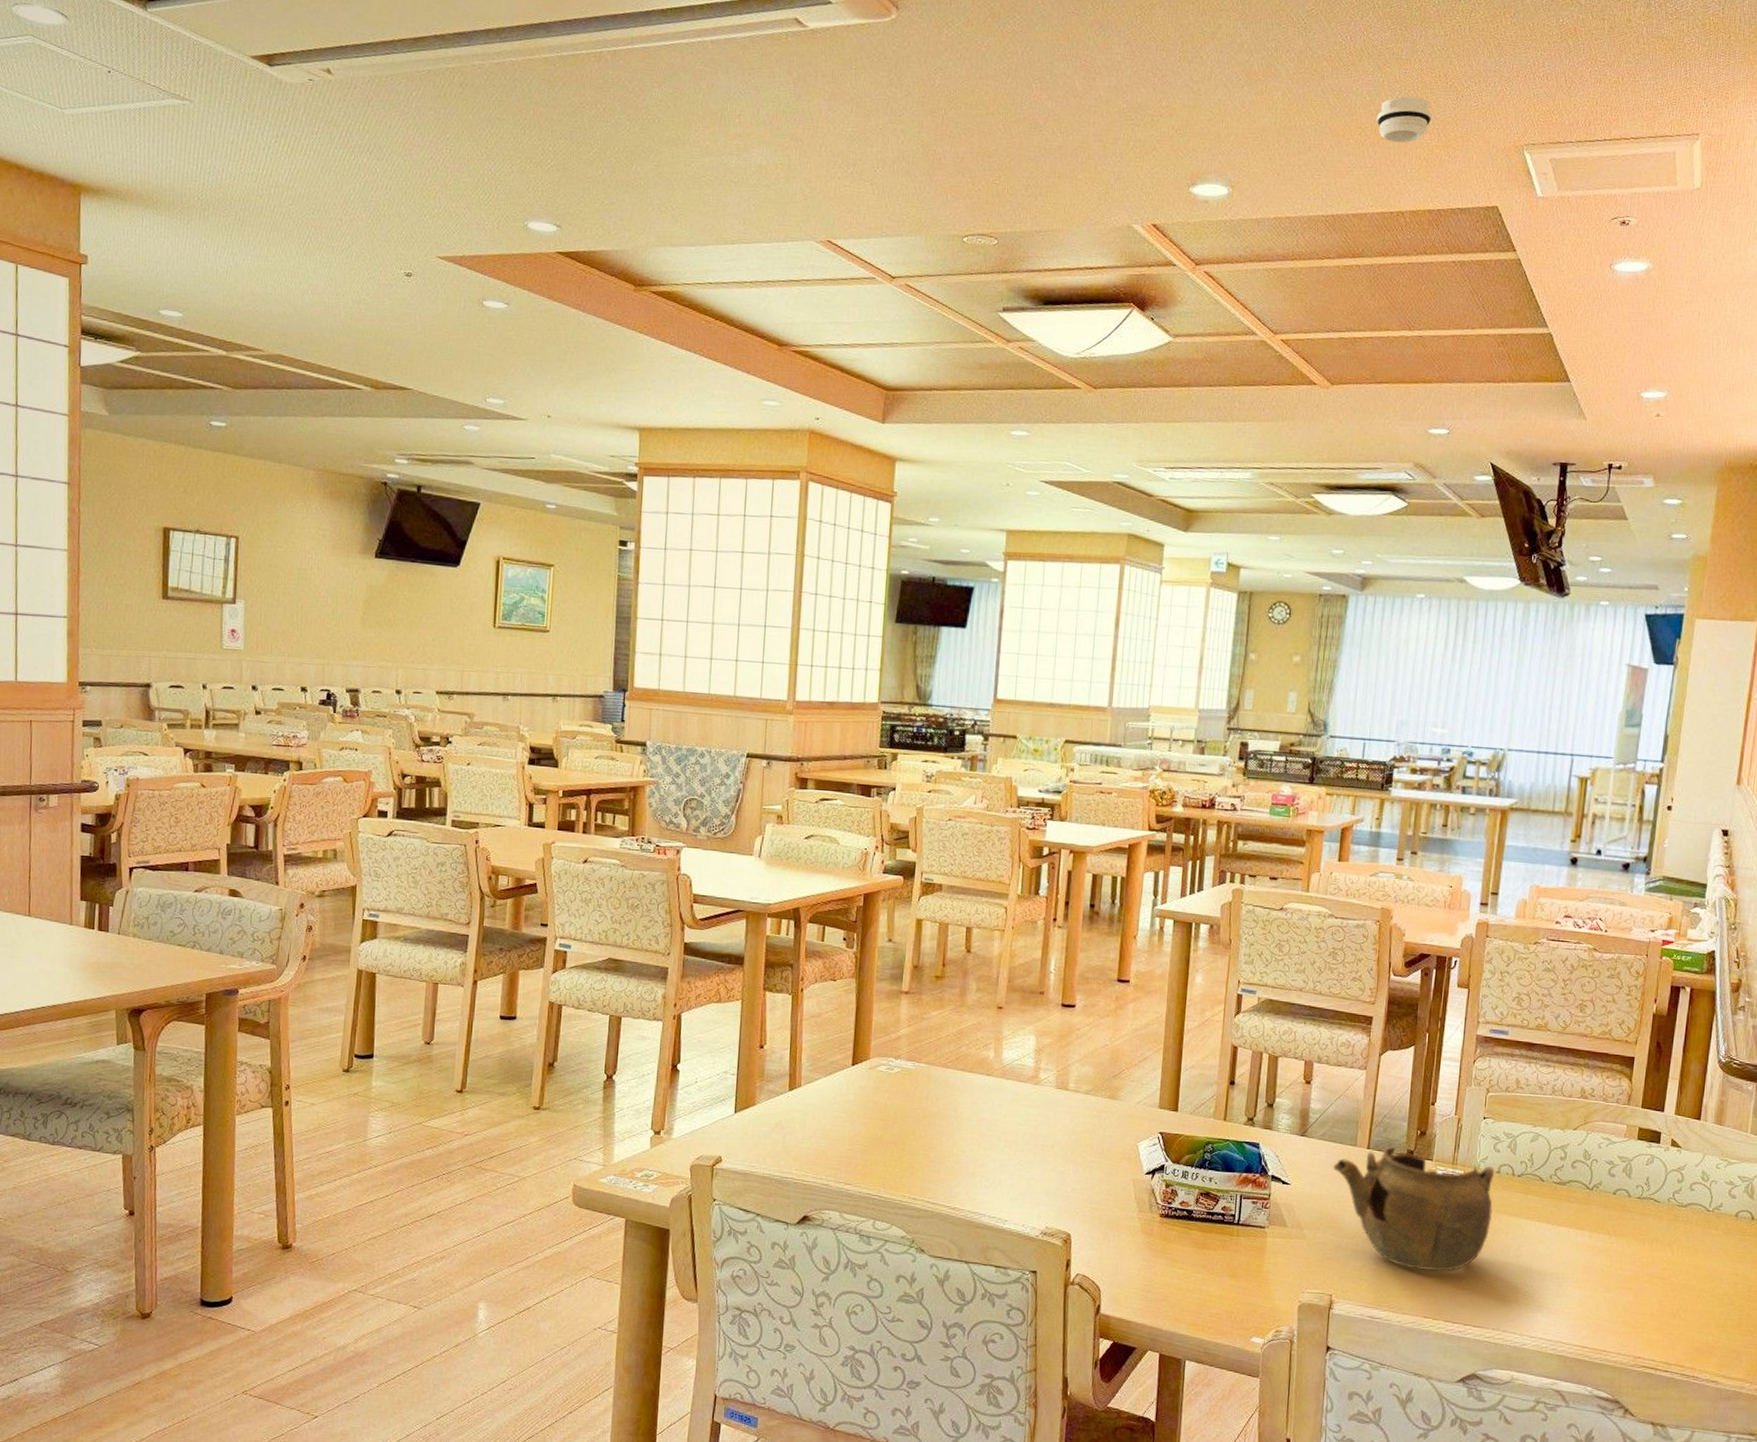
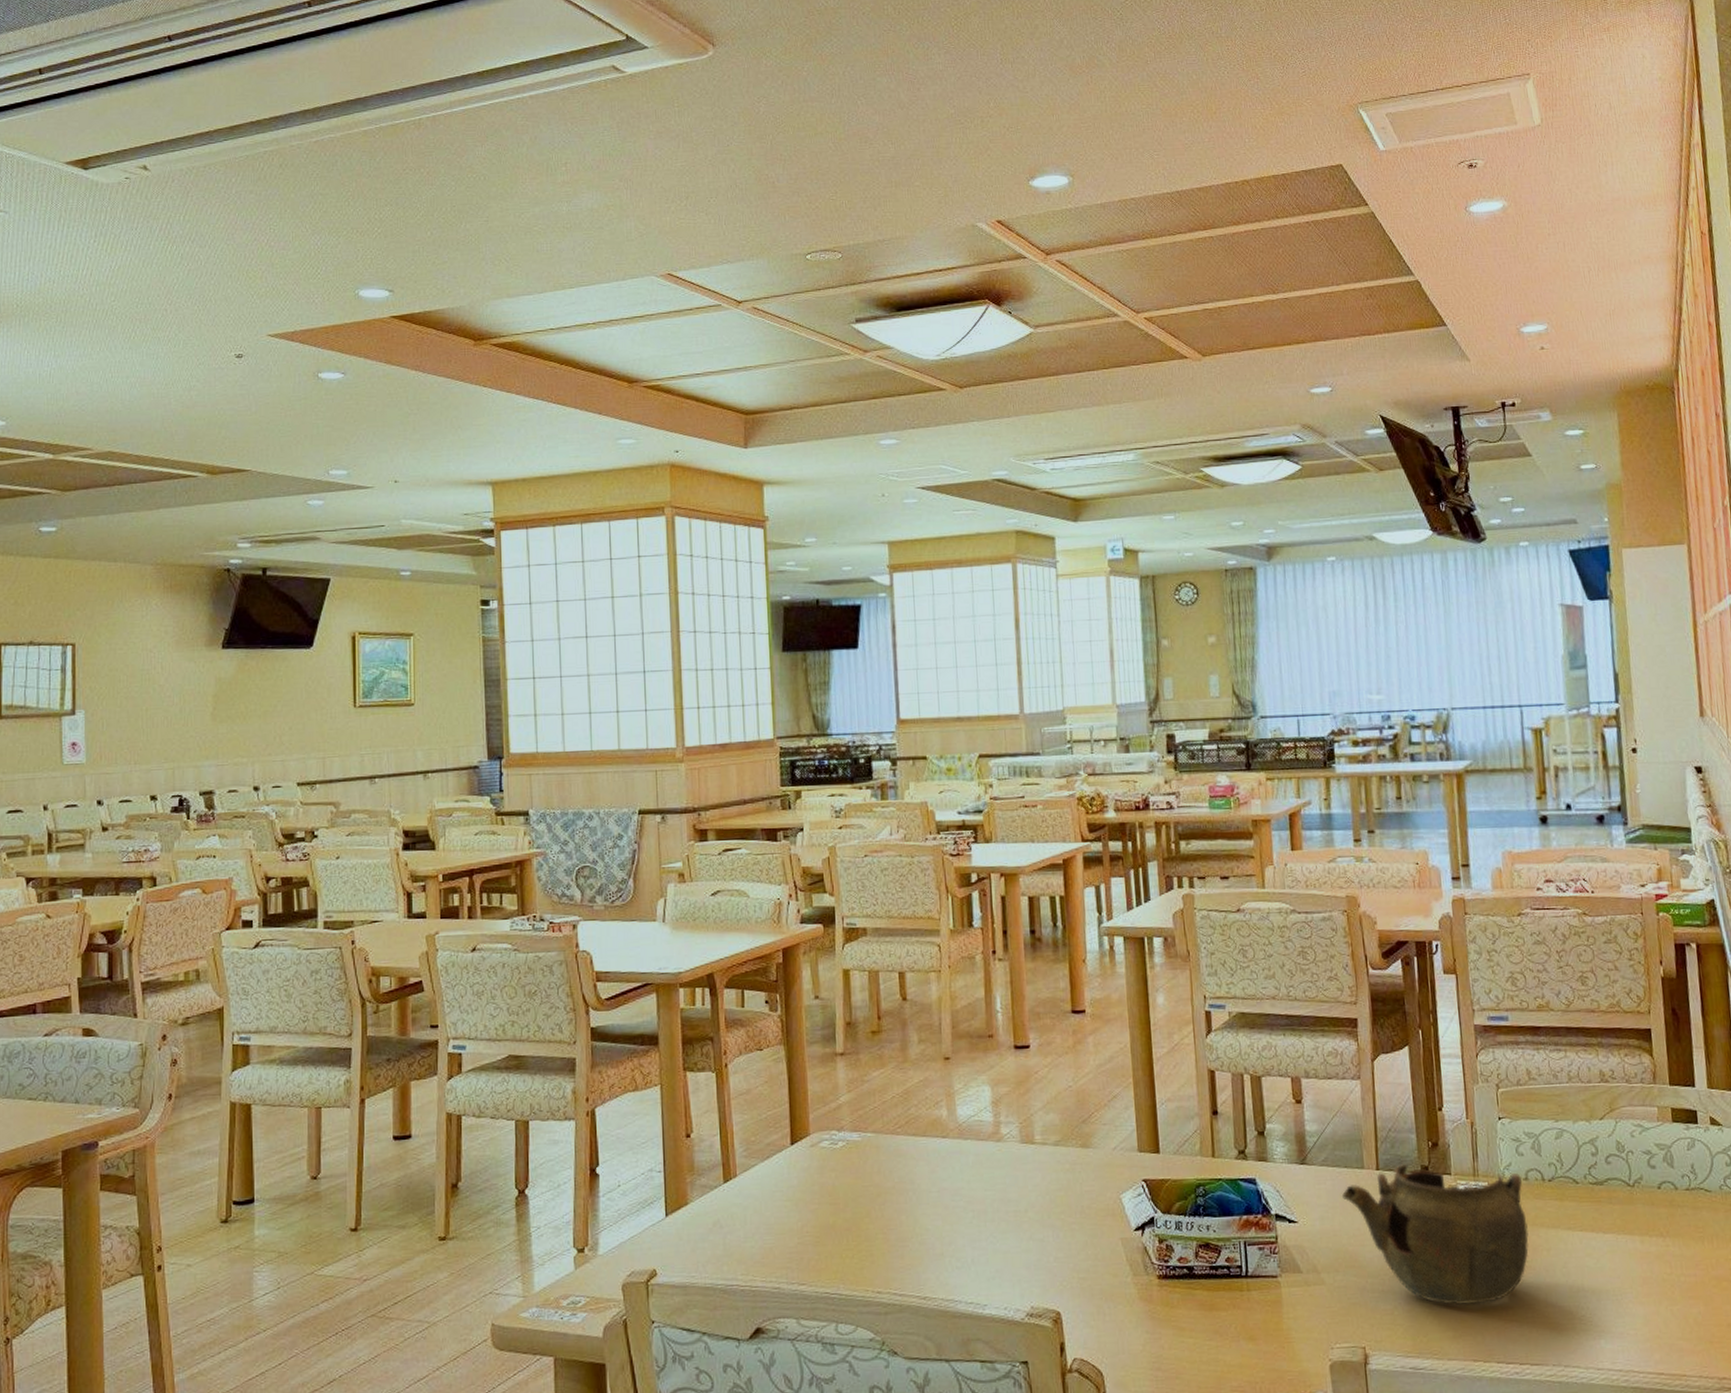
smoke detector: present [1376,96,1432,144] -> none [1206,70,1261,116]

